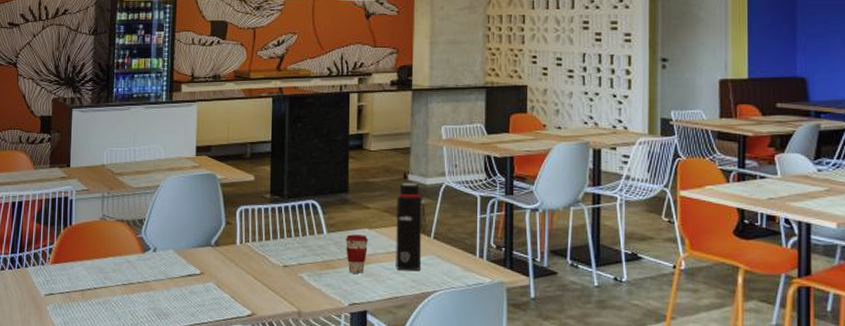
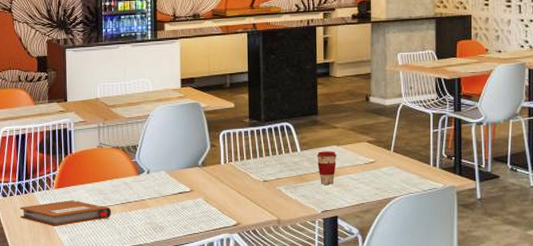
notebook: none [10,278,111,308] -> present [19,200,111,227]
water bottle: present [396,183,426,271] -> none [360,104,387,181]

